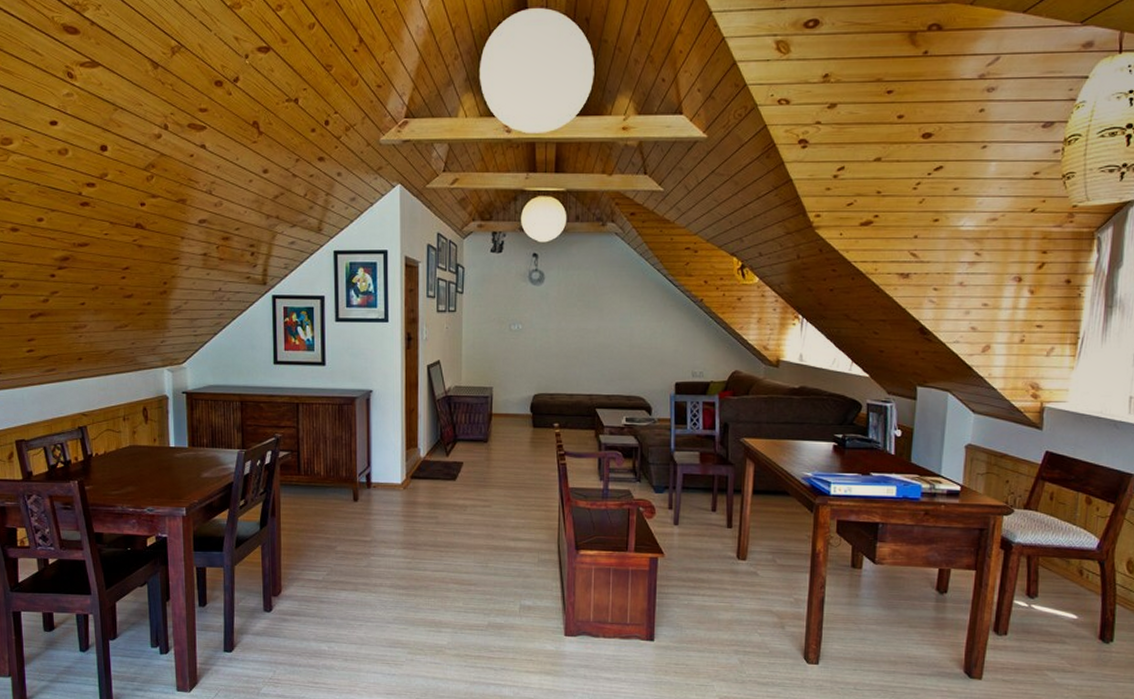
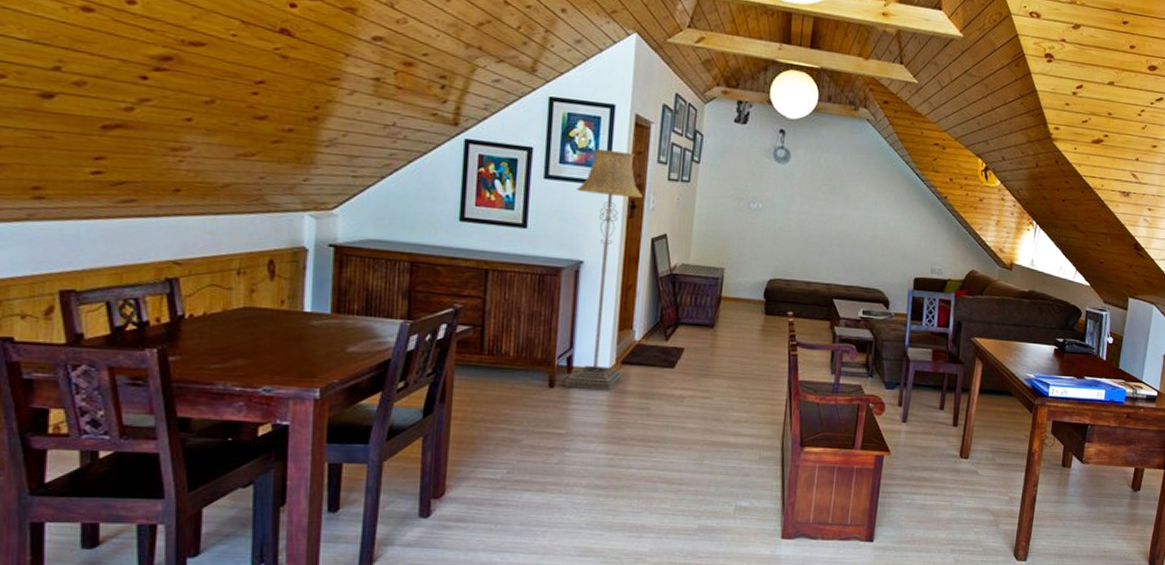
floor lamp: none [362,290,416,503] -> present [565,148,643,391]

